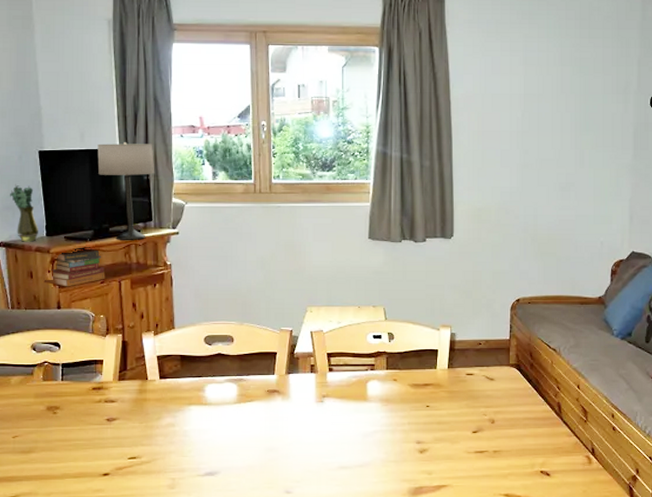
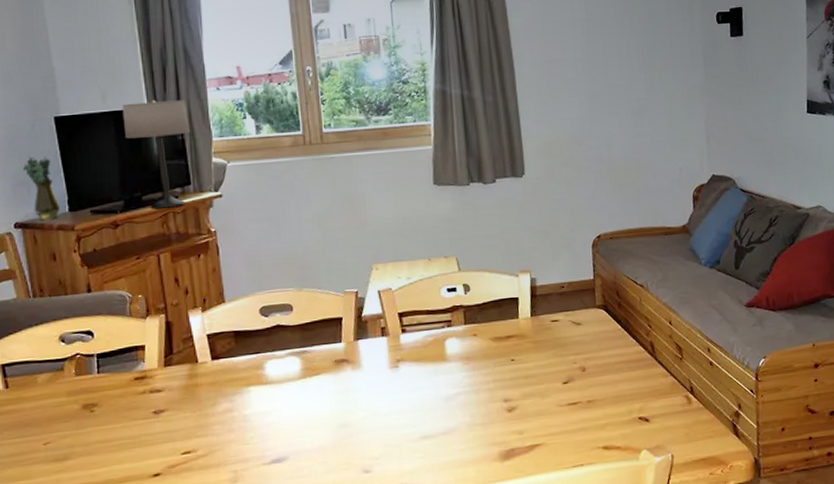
books: present [43,247,106,287] -> none [69,220,141,267]

